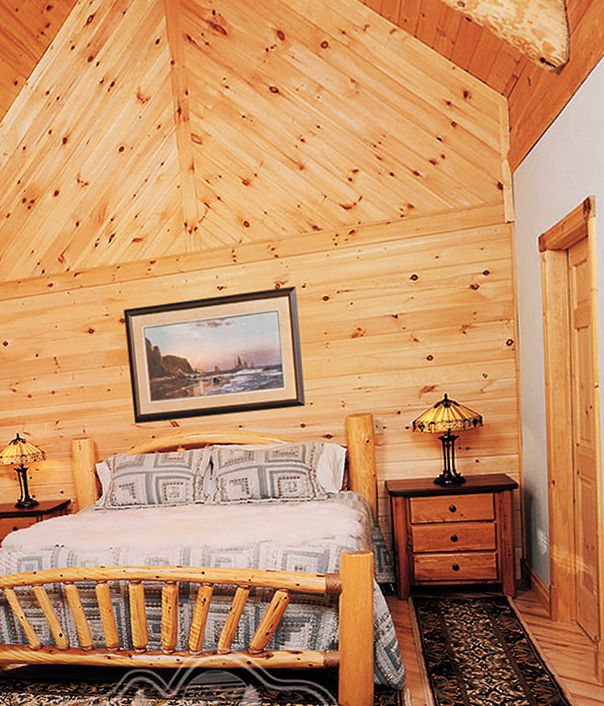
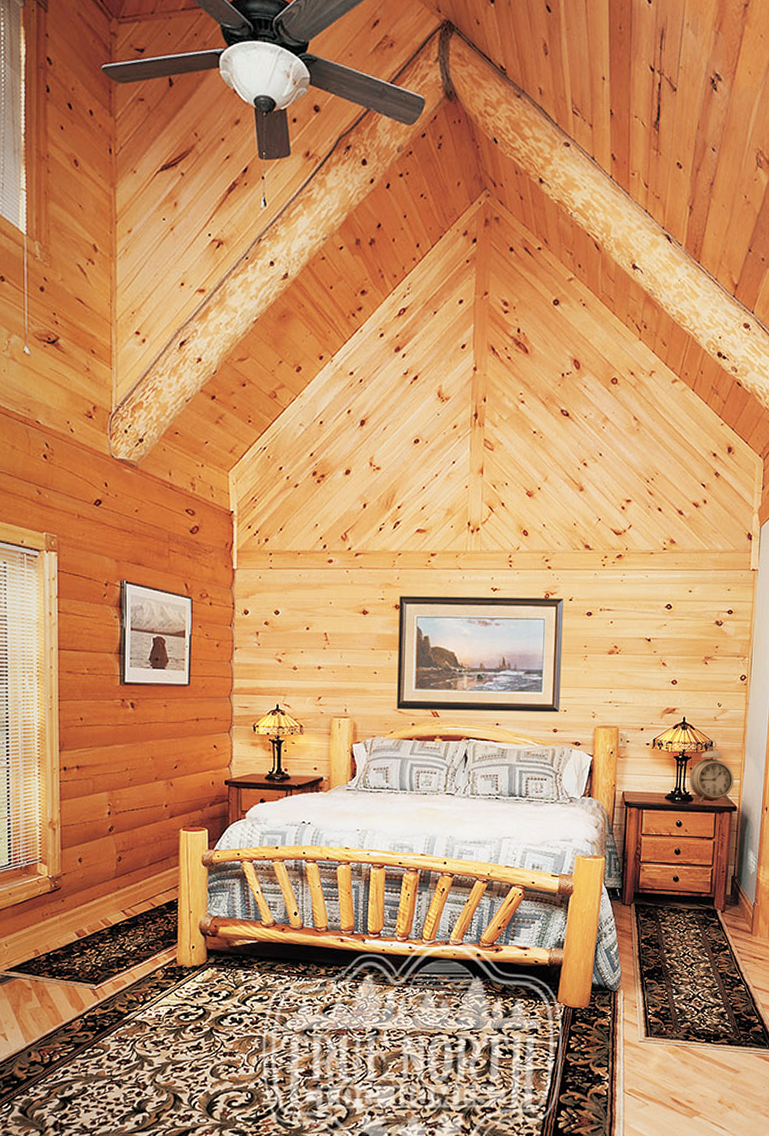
alarm clock: none [459,413,512,485] -> present [689,739,735,804]

